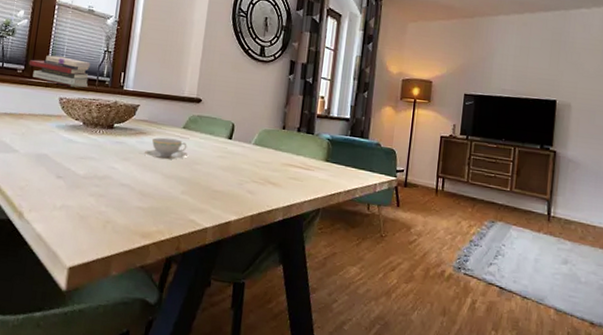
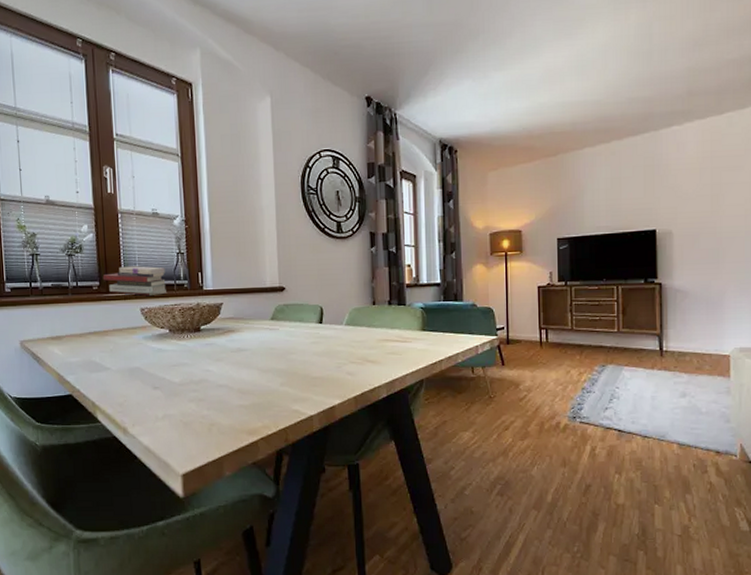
teacup: present [145,137,188,160] -> none [237,331,280,355]

